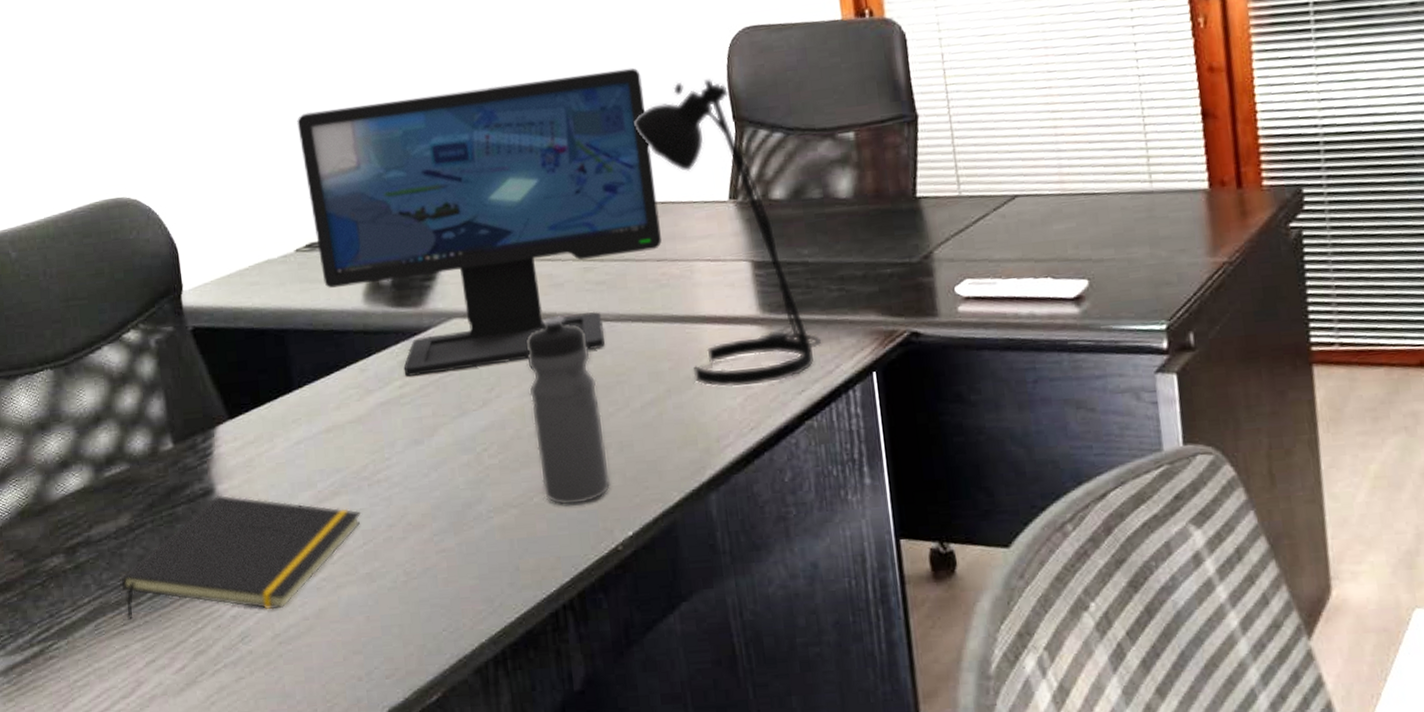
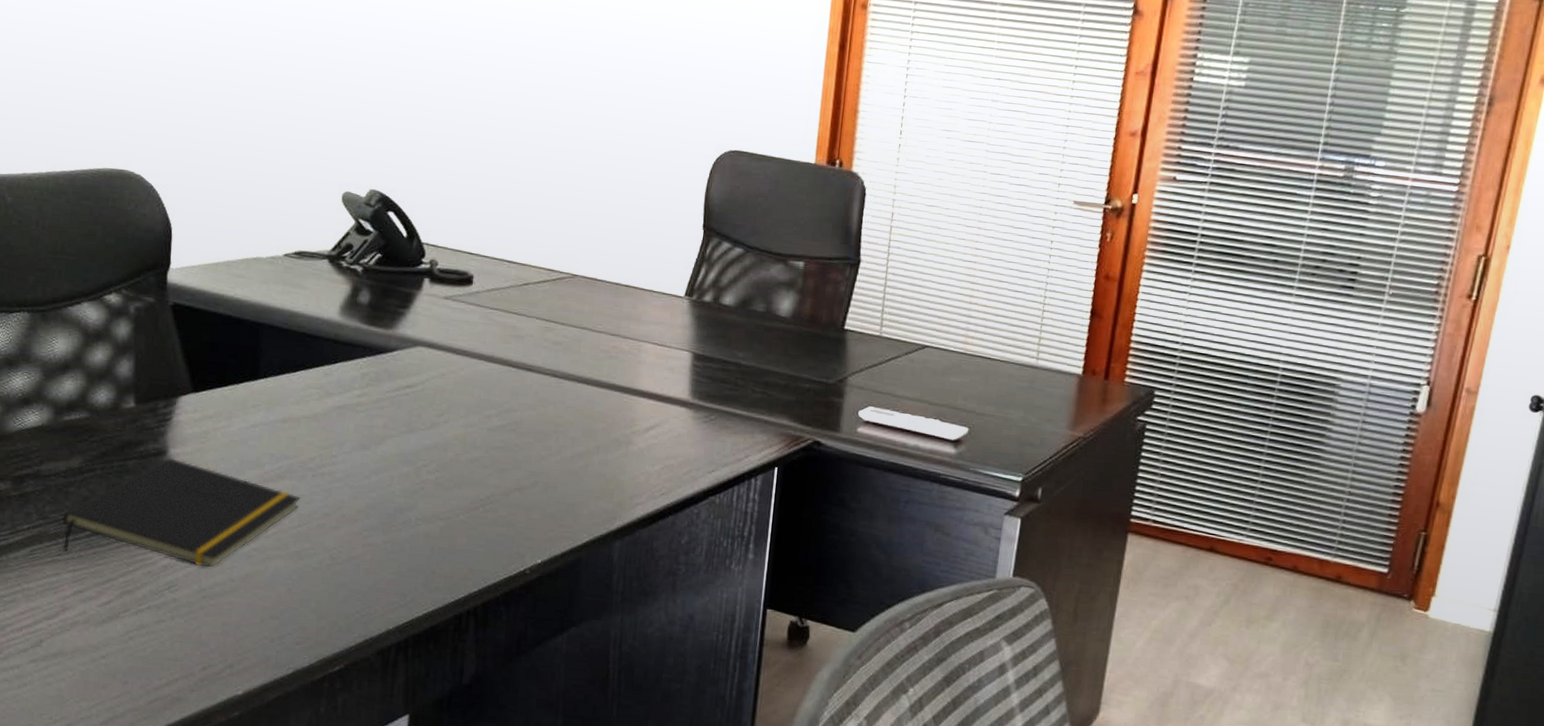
computer monitor: present [297,67,662,377] -> none [305,132,631,399]
water bottle: present [526,314,611,506] -> none [469,362,536,529]
desk lamp: present [632,79,822,387] -> none [615,184,738,459]

